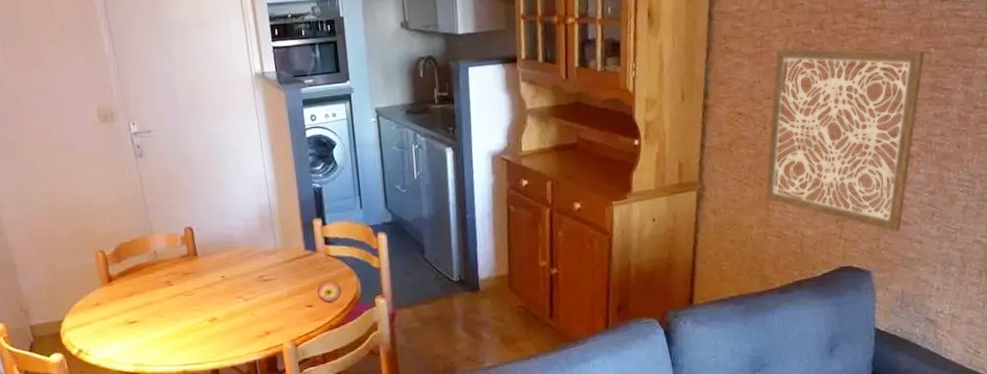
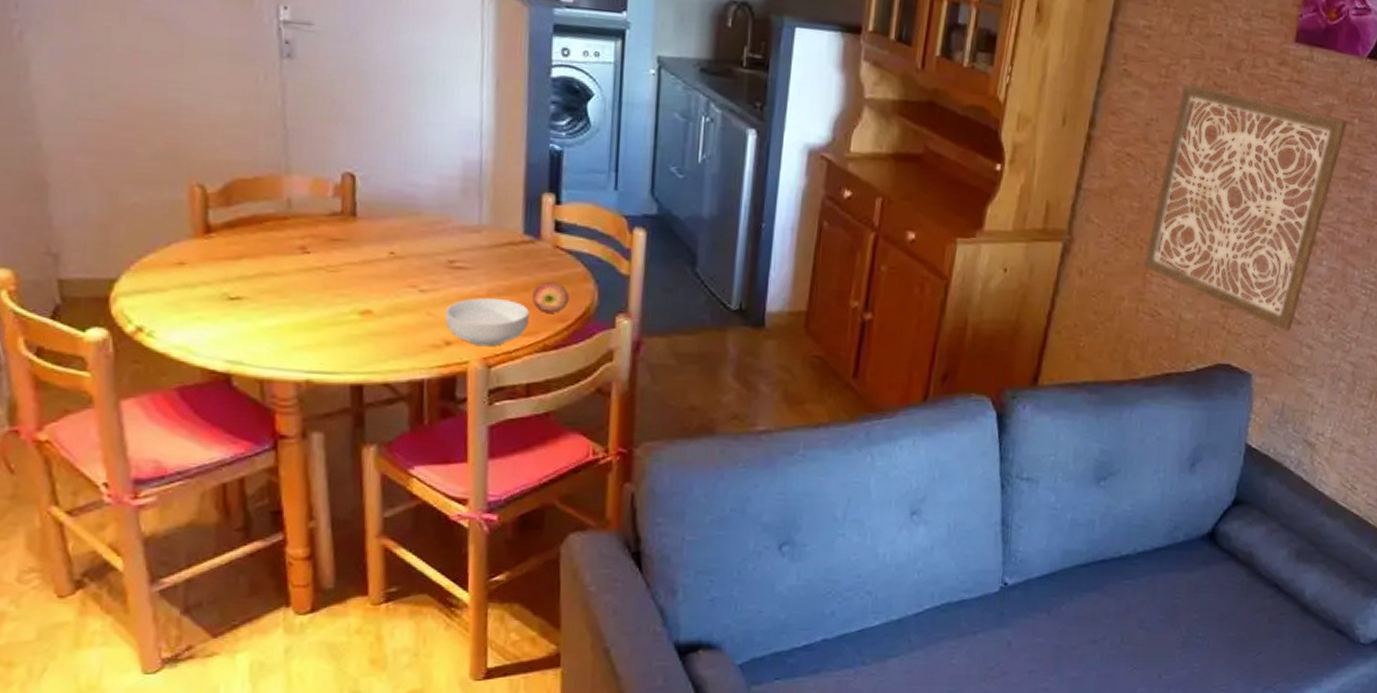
cereal bowl: none [263,297,317,332] -> present [445,298,529,347]

